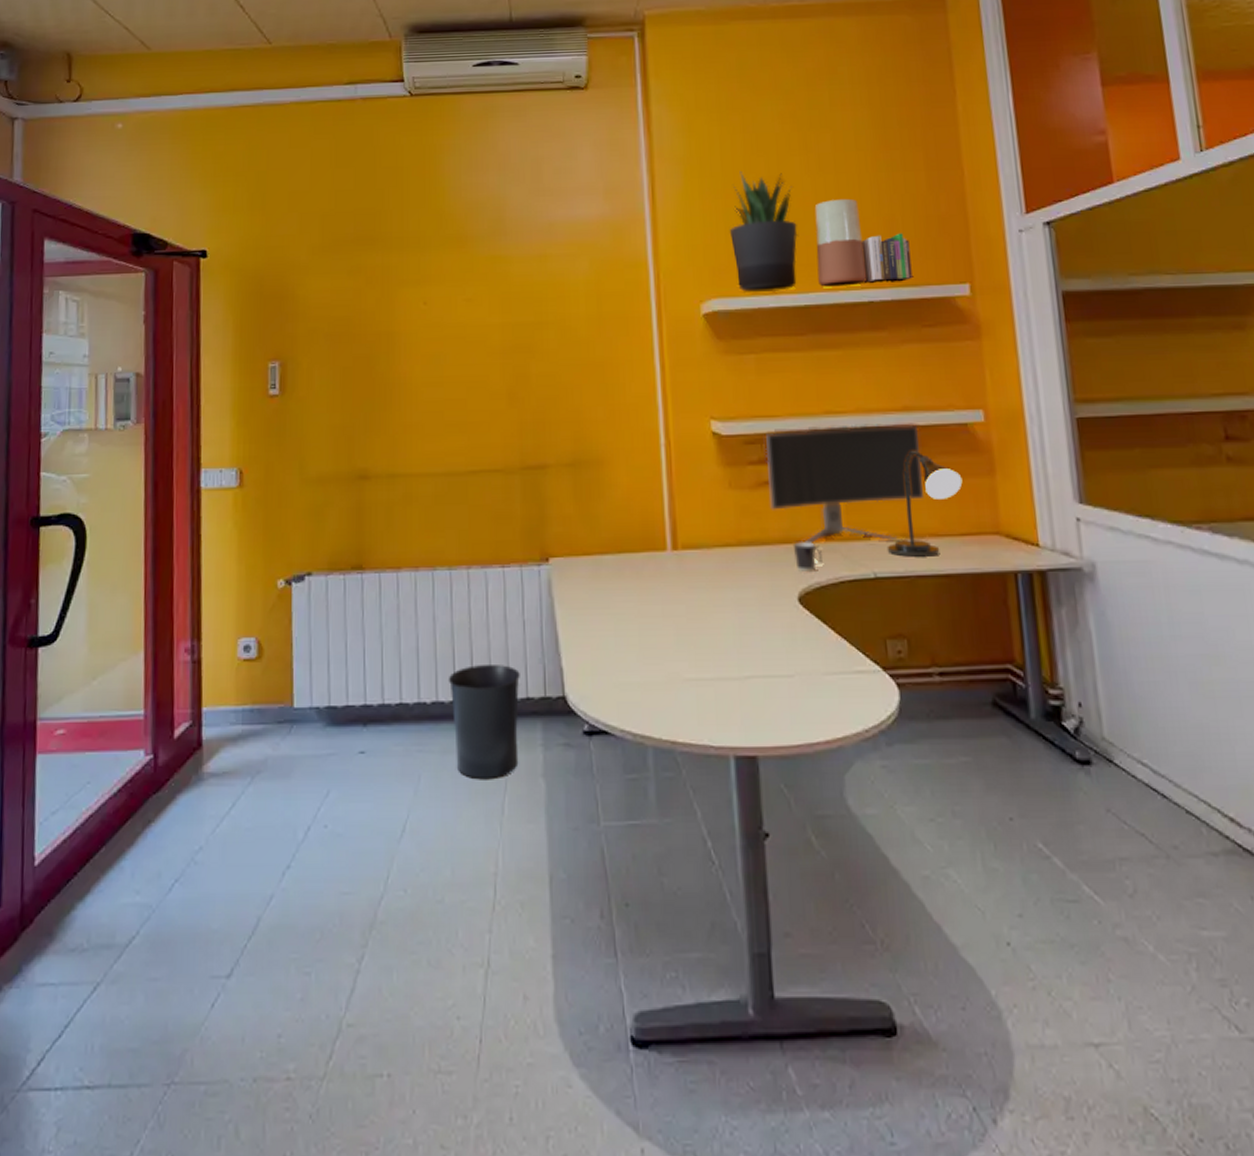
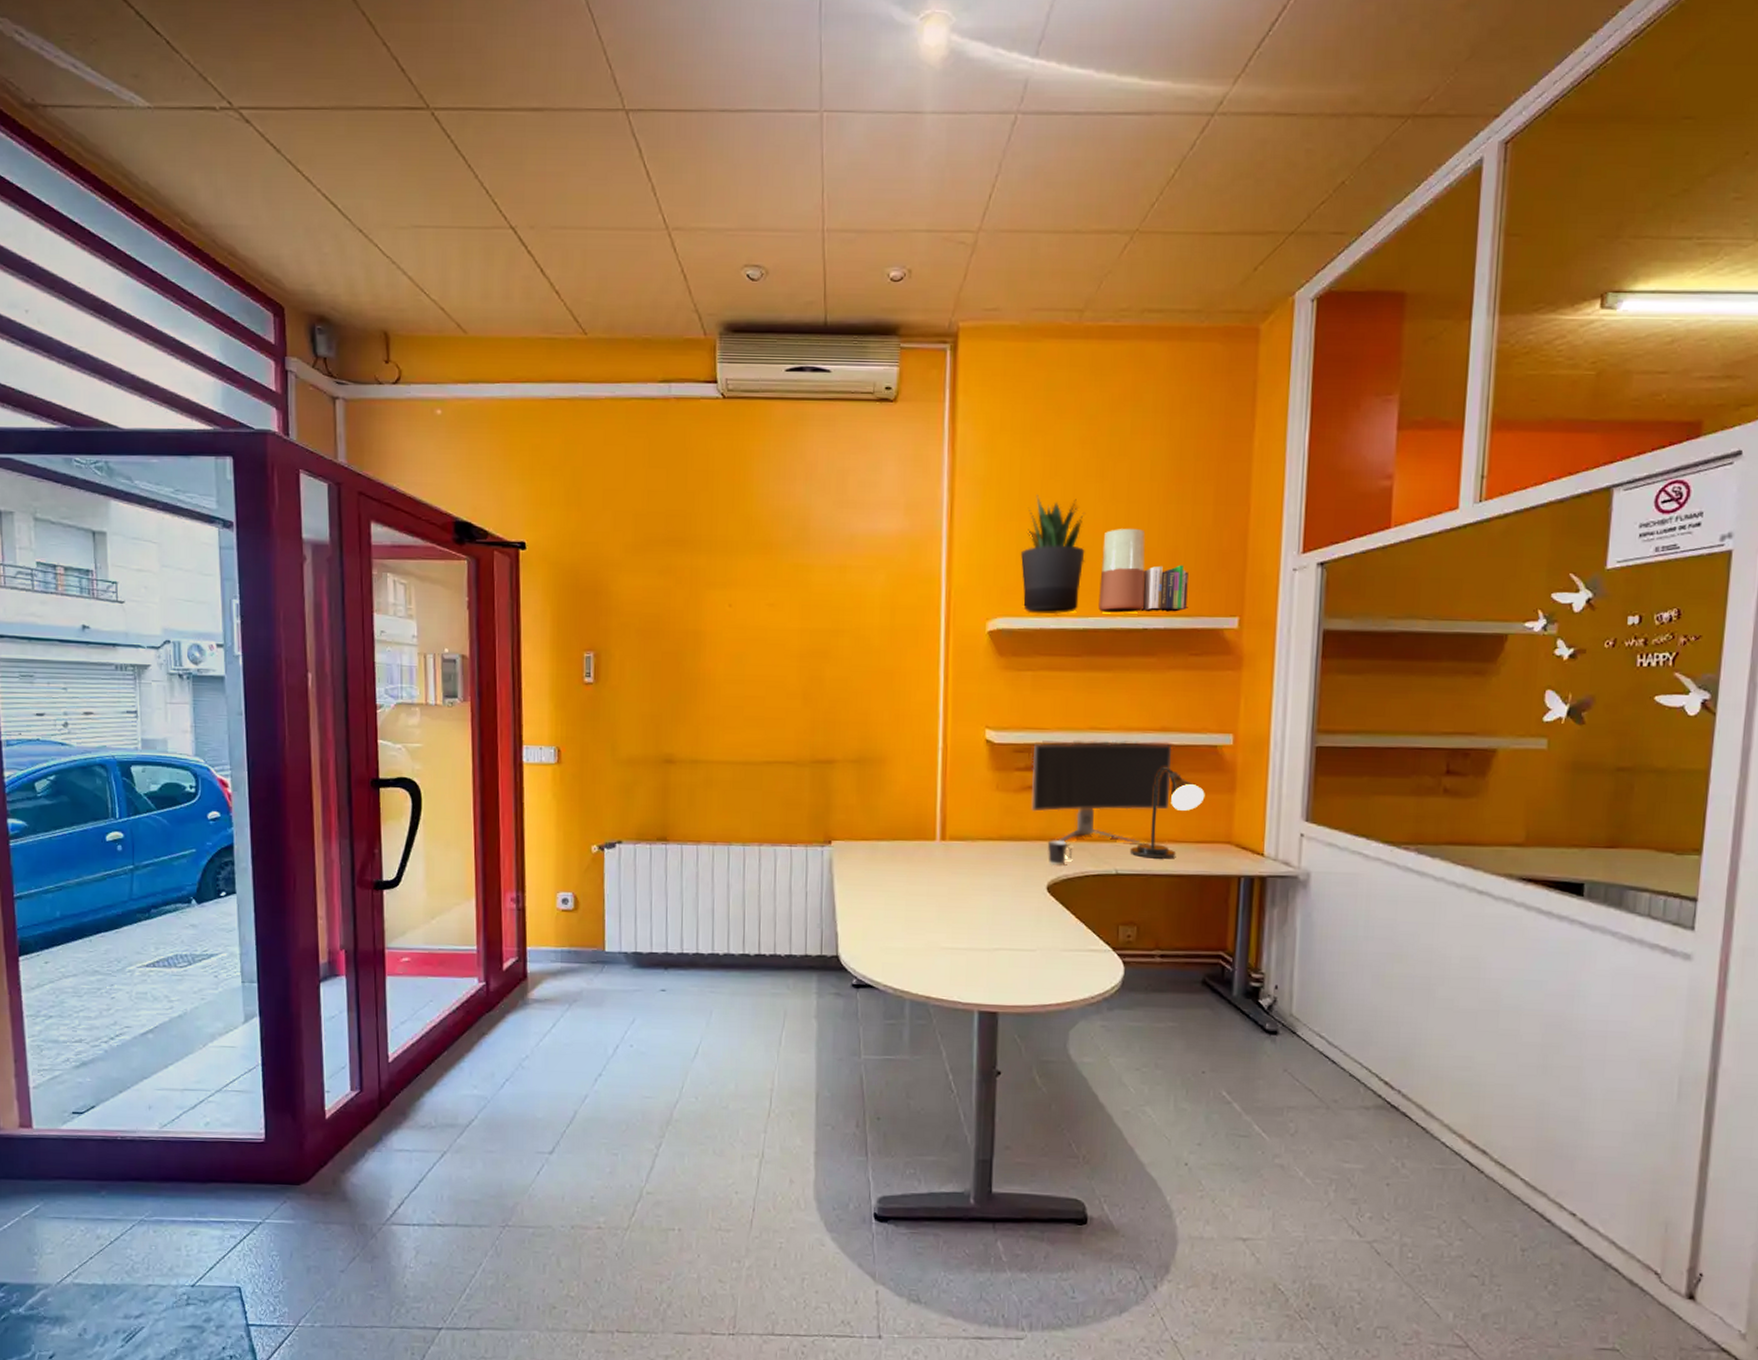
waste bin: present [448,665,520,779] -> none [738,926,801,1017]

